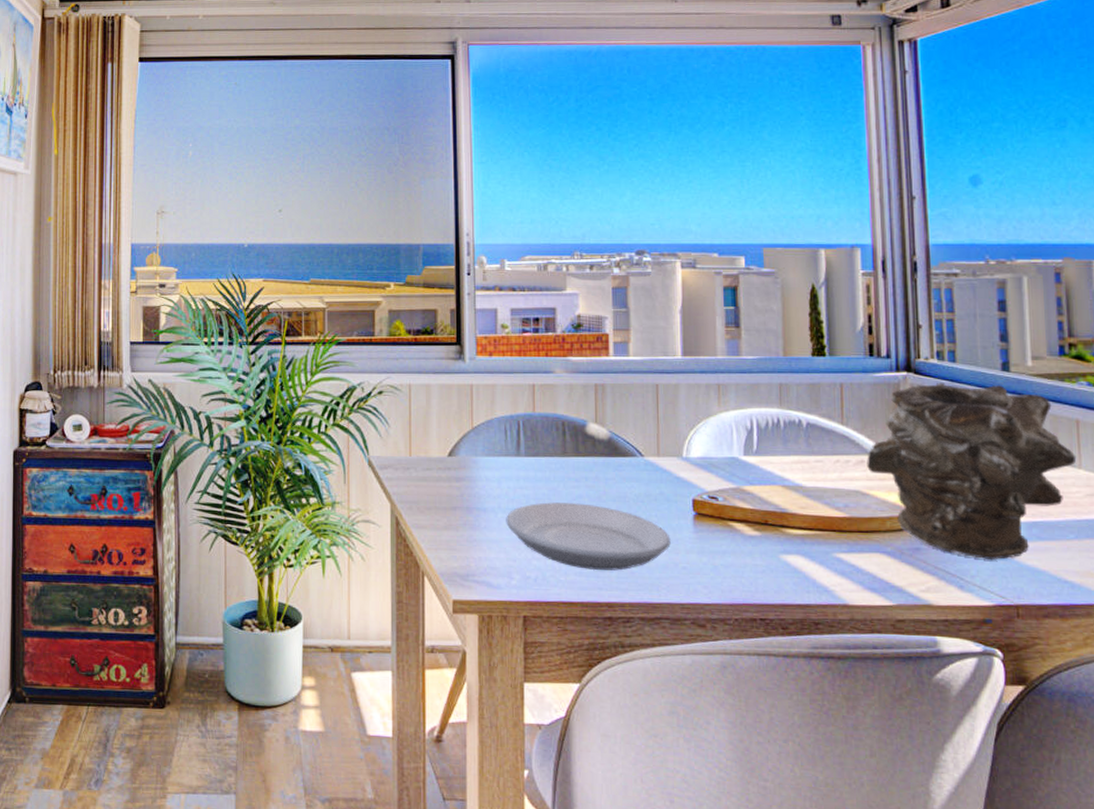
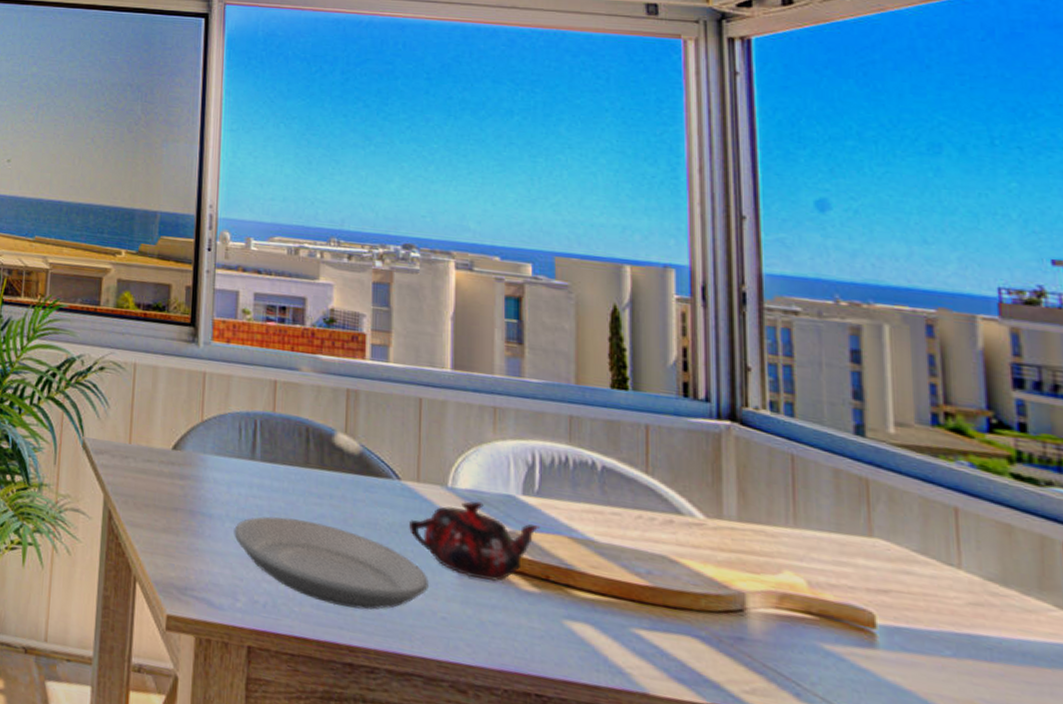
teapot: none [651,466,759,532] -> present [408,501,540,582]
vase: present [867,383,1077,561] -> none [677,438,955,668]

